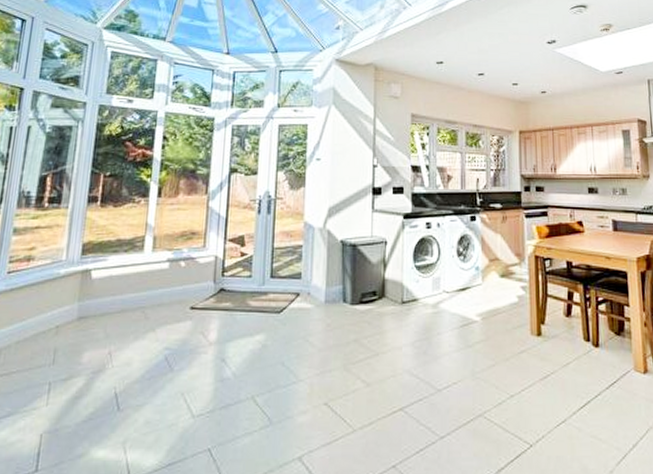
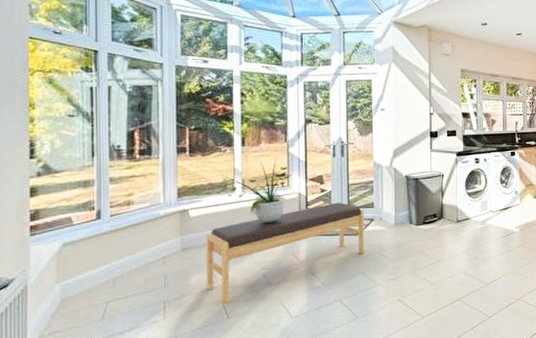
bench: none [98,270,290,392] -> present [205,202,365,304]
potted plant: none [130,212,210,291] -> present [222,158,292,223]

